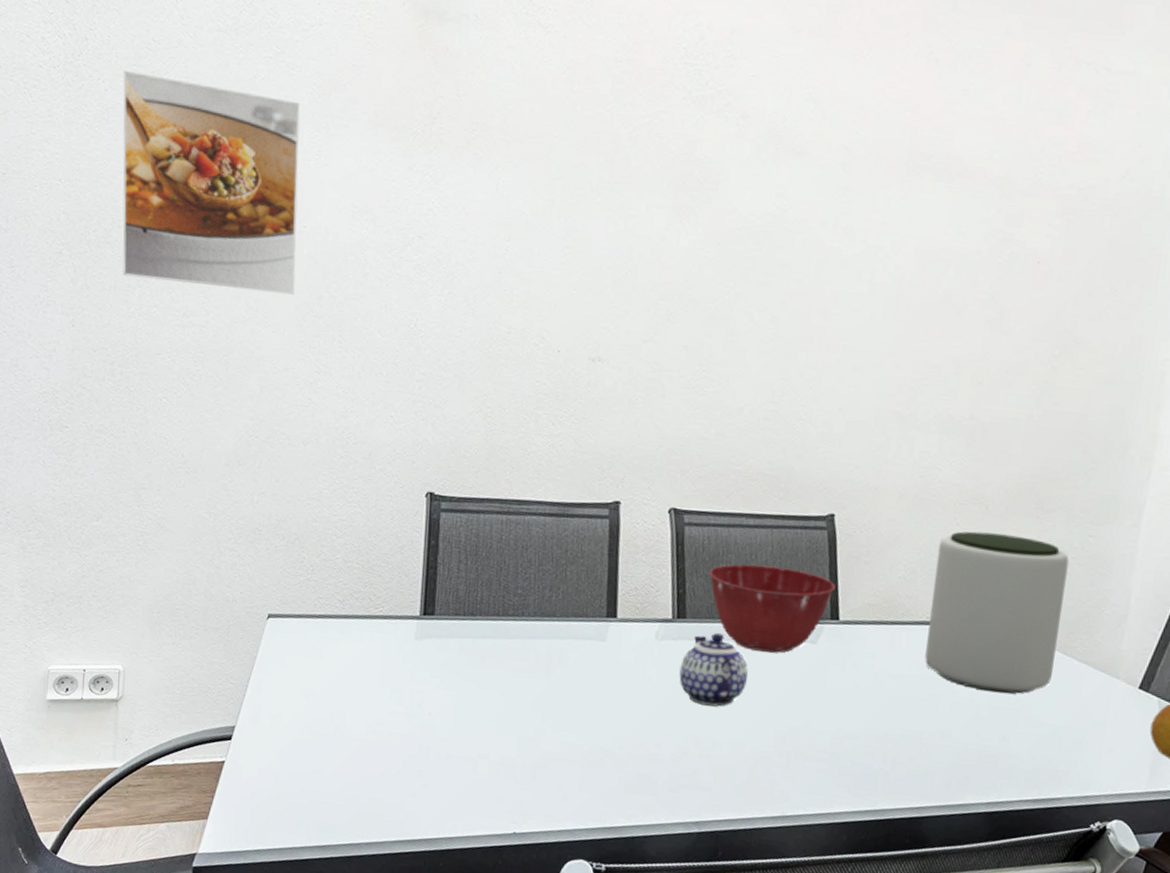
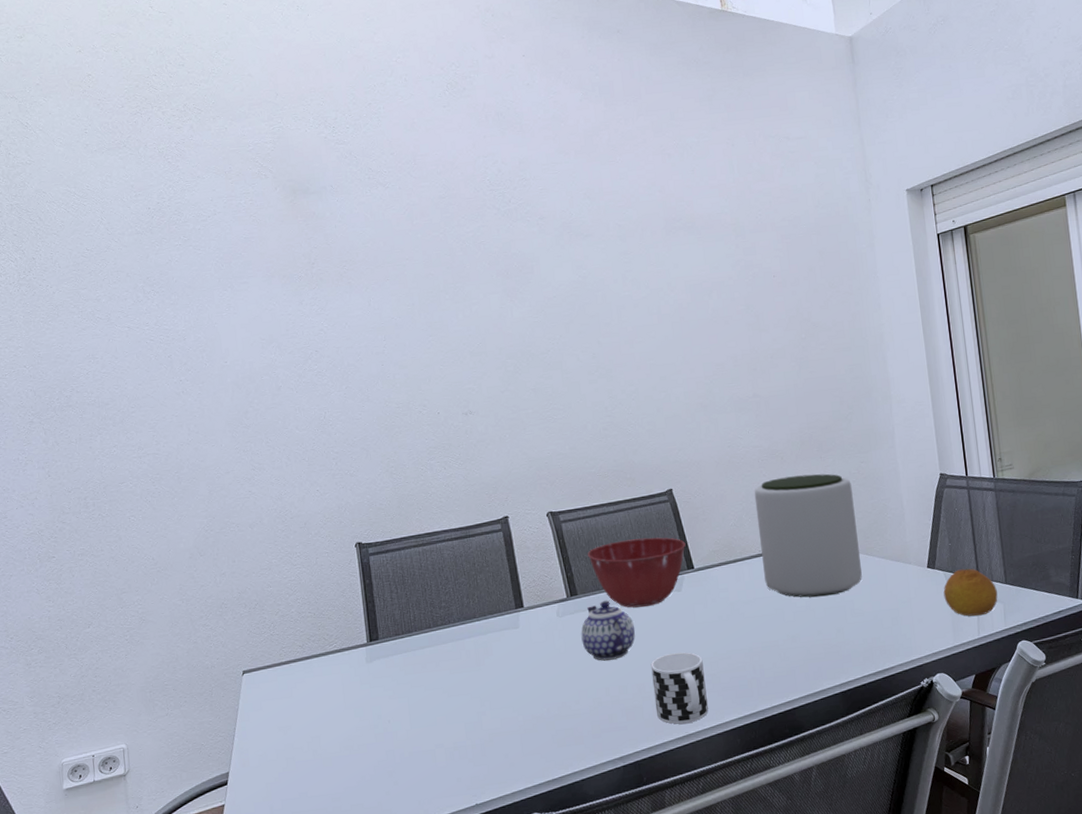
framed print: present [122,70,300,295] -> none [66,272,226,429]
cup: none [751,715,823,803] -> present [651,652,708,724]

